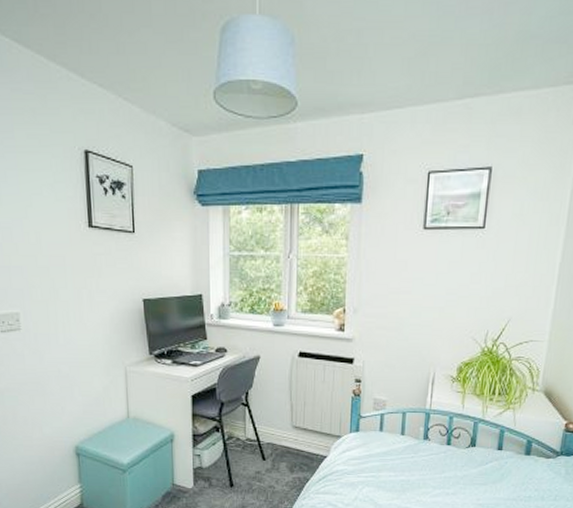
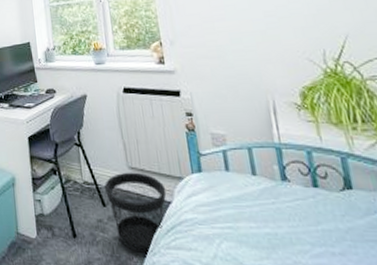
wastebasket: none [267,430,324,498] -> present [105,172,167,253]

